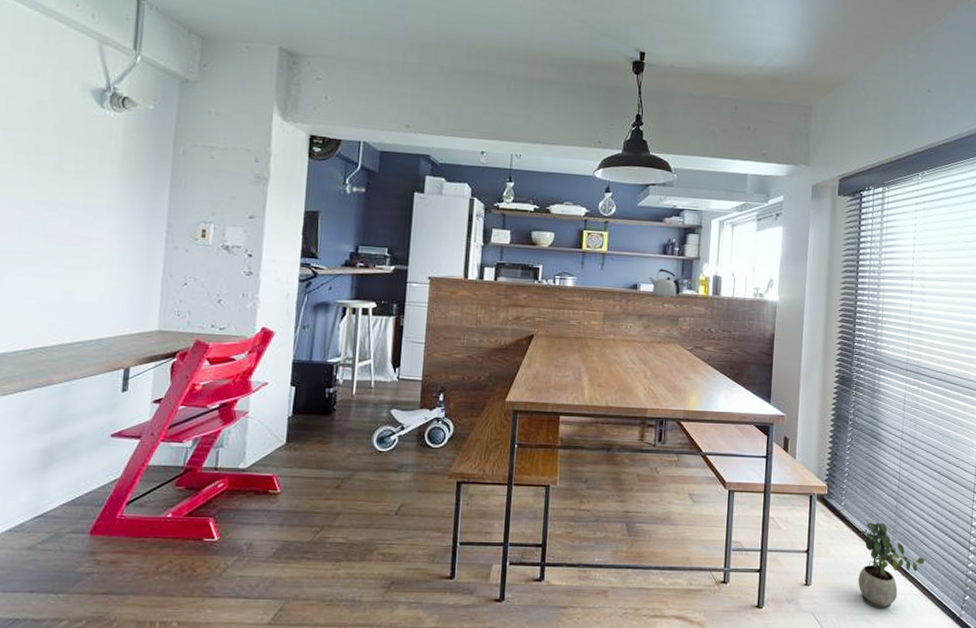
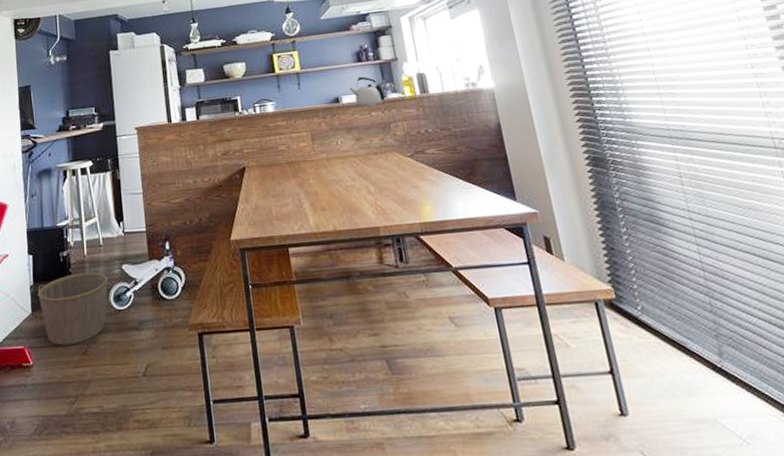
basket: none [295,411,374,478] -> present [37,272,108,346]
potted plant: present [858,520,925,609] -> none [673,324,773,439]

